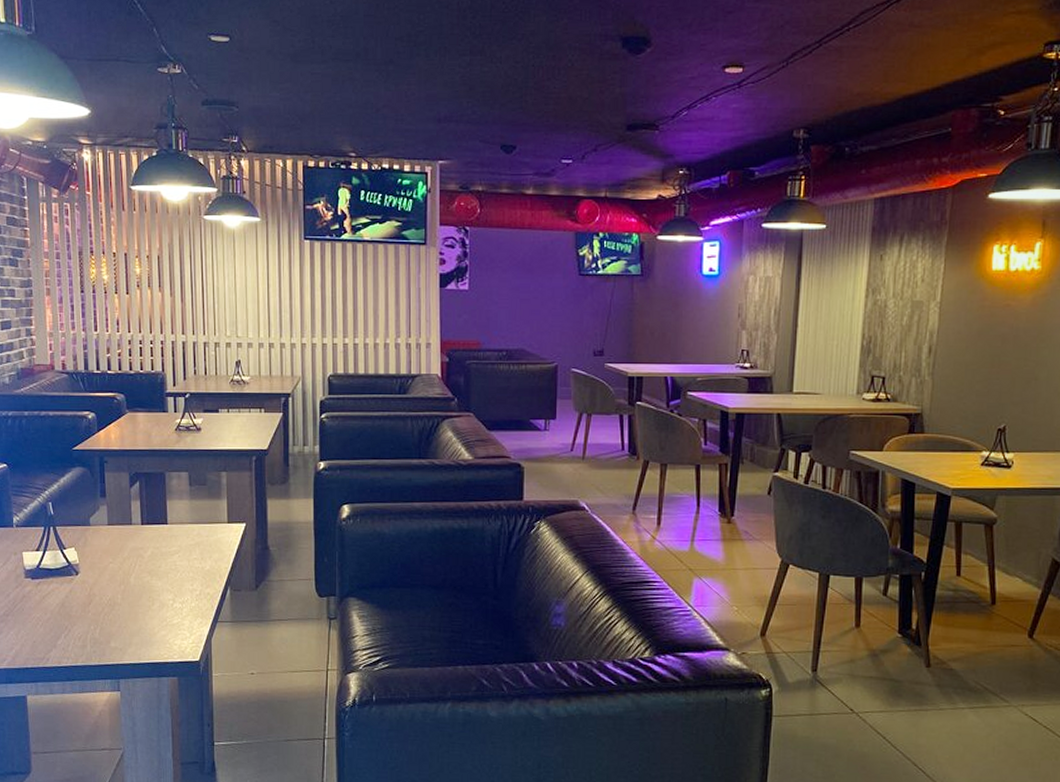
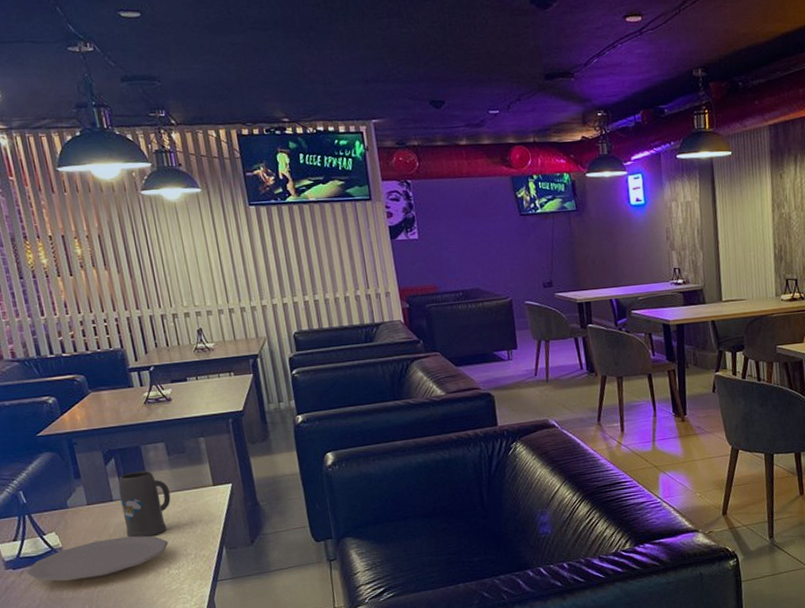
plate: none [44,562,177,600] -> present [27,535,169,582]
beer mug: none [139,497,186,567] -> present [117,470,171,538]

